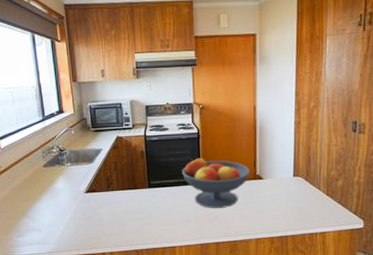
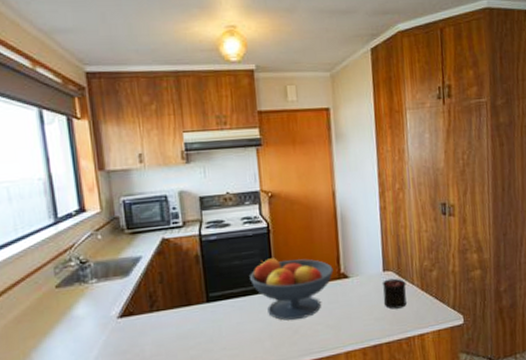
candle: none [291,177,313,209] -> present [382,270,407,309]

